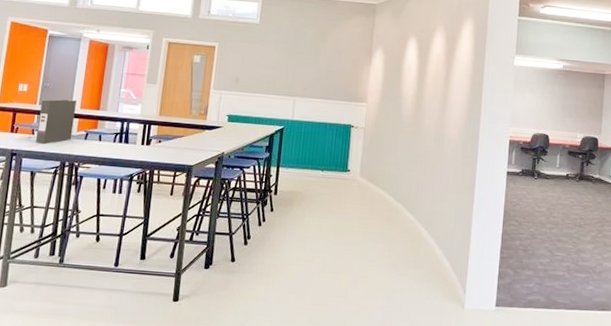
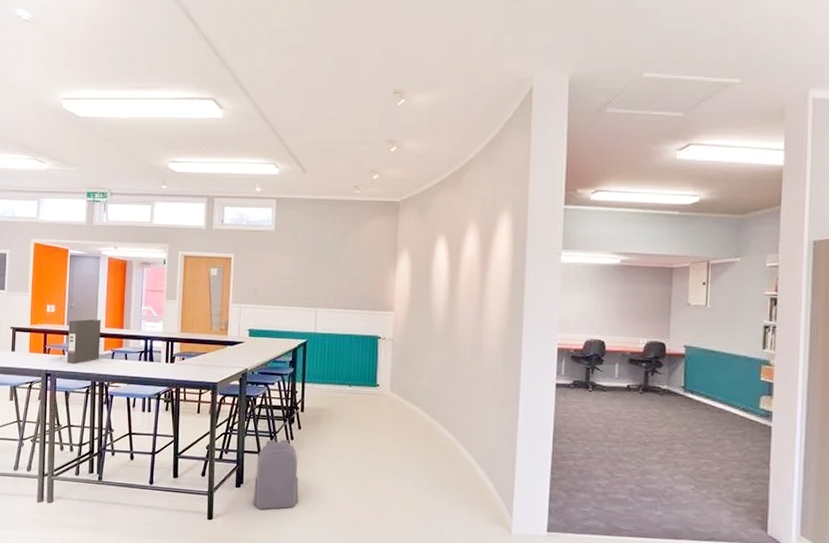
backpack: none [220,220,268,291] -> present [252,438,299,510]

